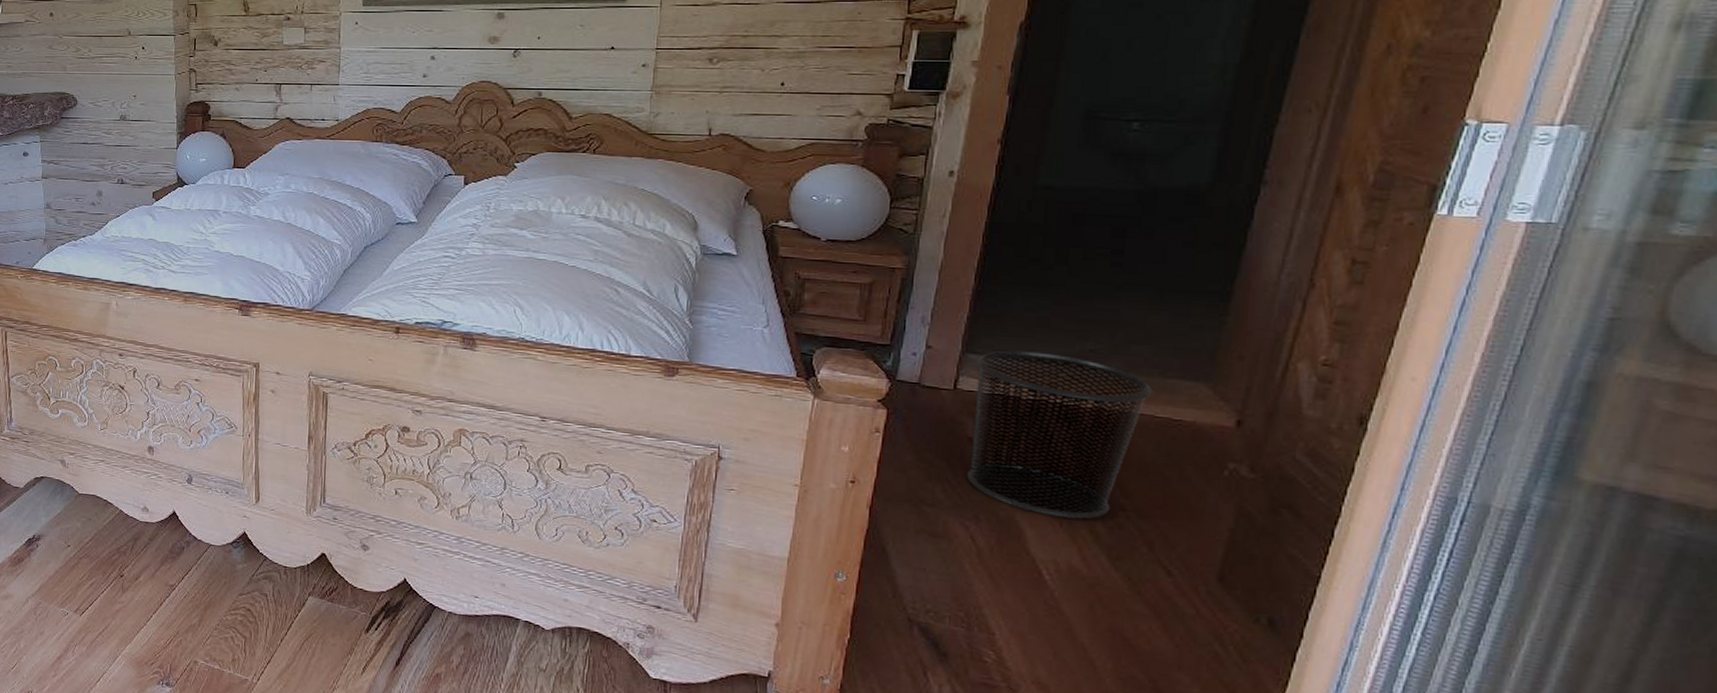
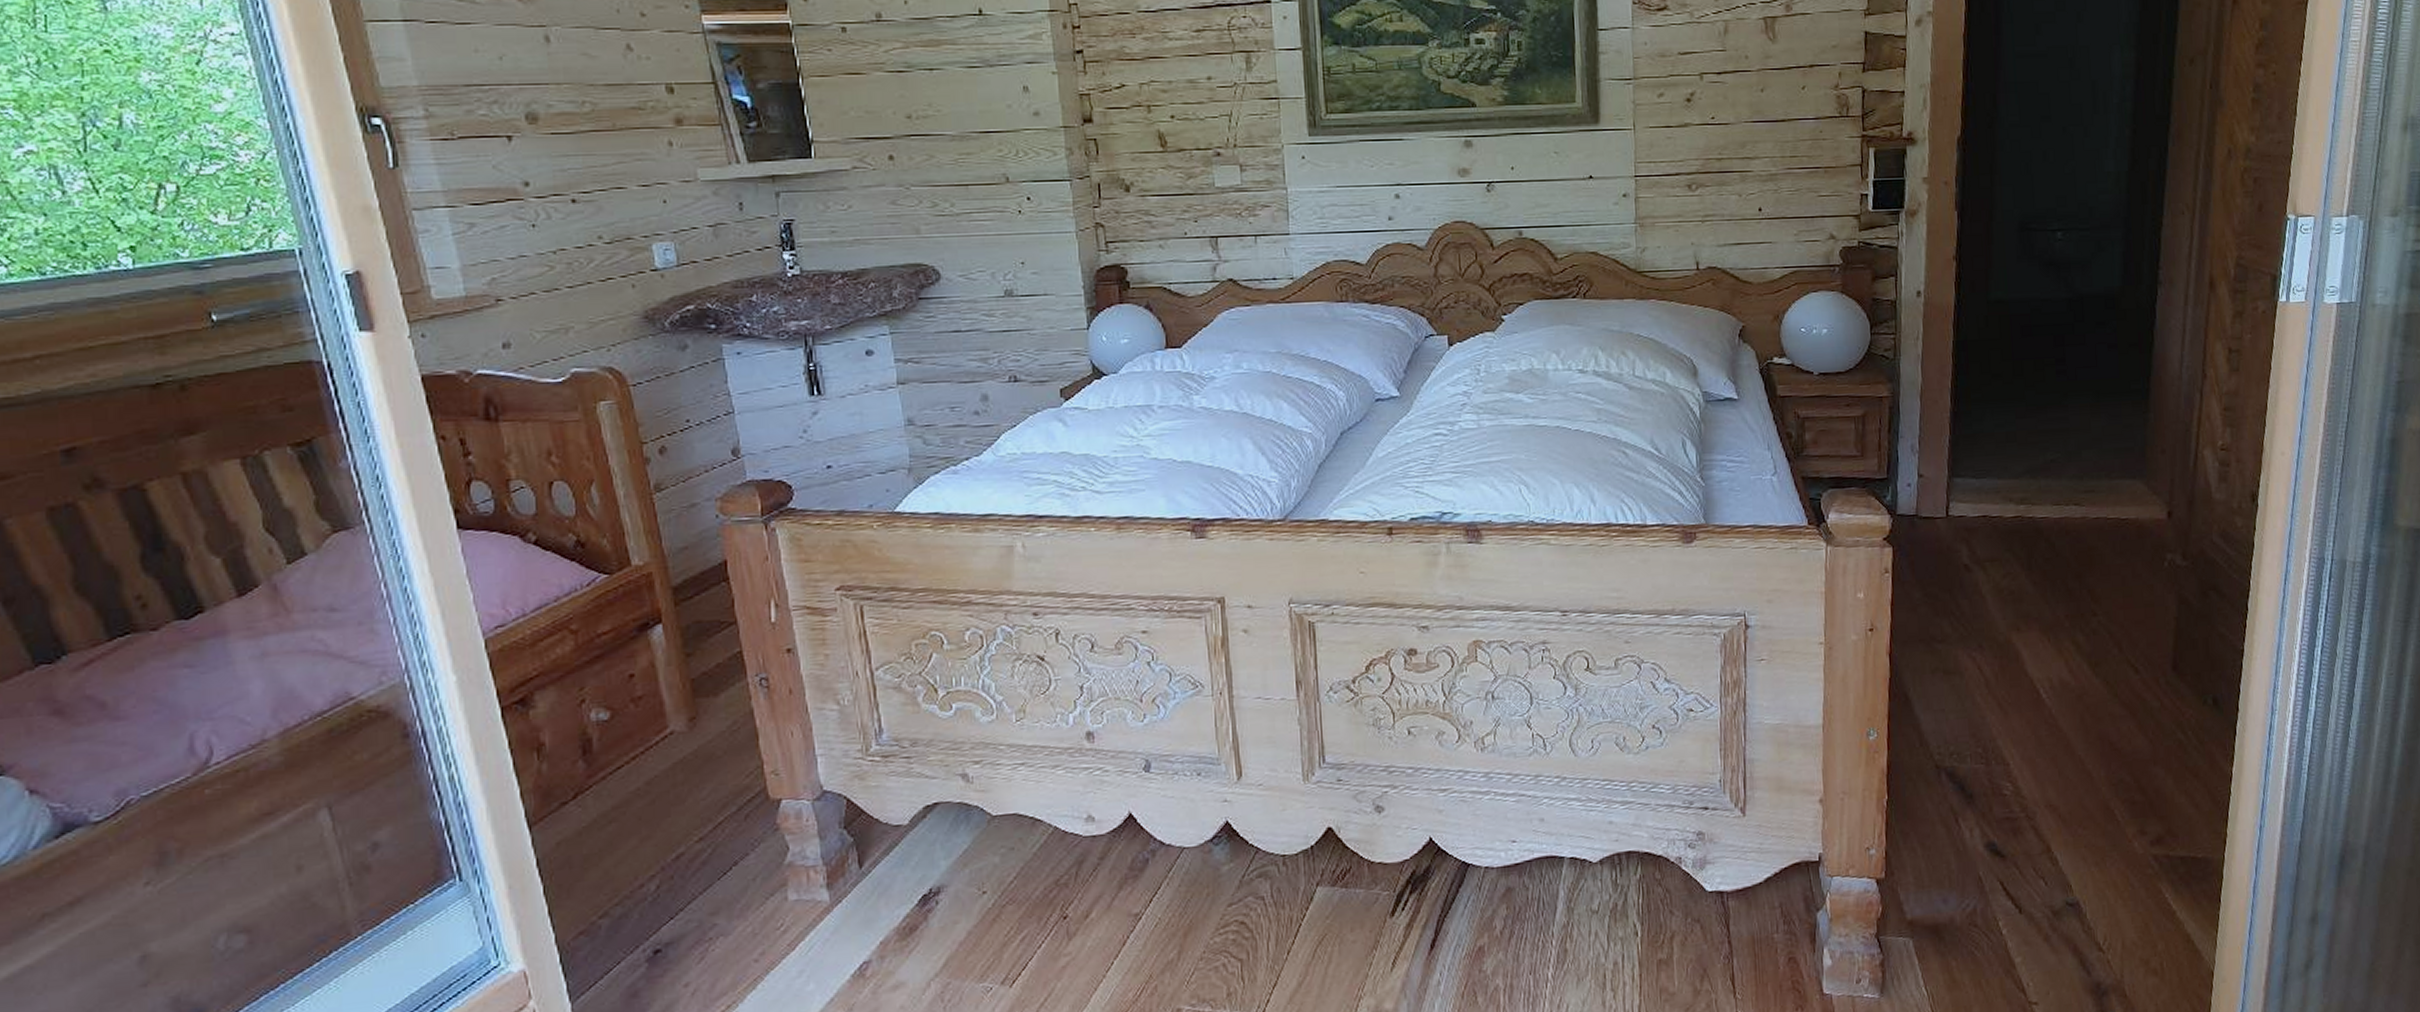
waste bin: present [967,350,1153,519] -> none [1962,467,2103,633]

